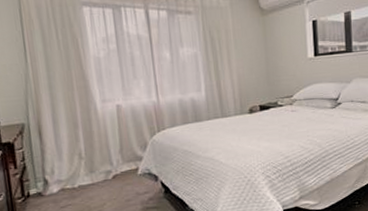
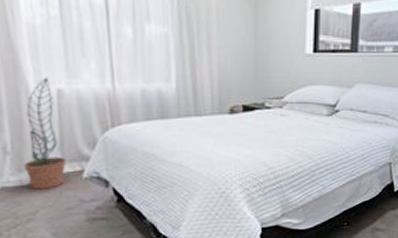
decorative plant: none [93,96,125,186] -> present [23,77,67,189]

